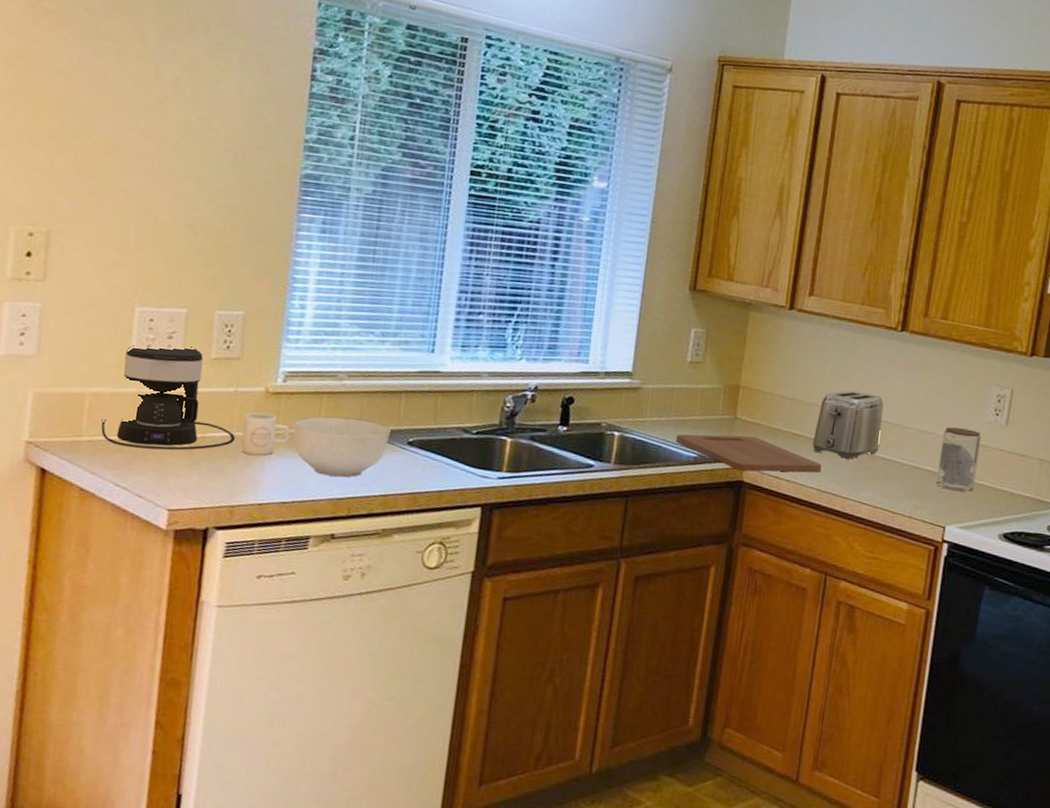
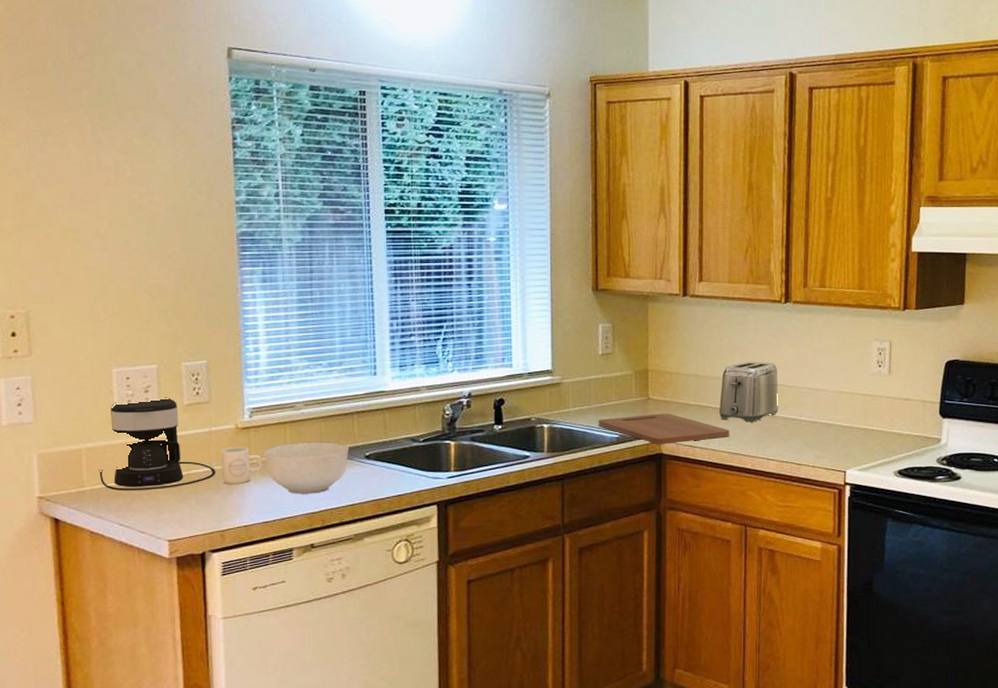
jar: present [935,427,982,492] -> none [832,382,868,438]

